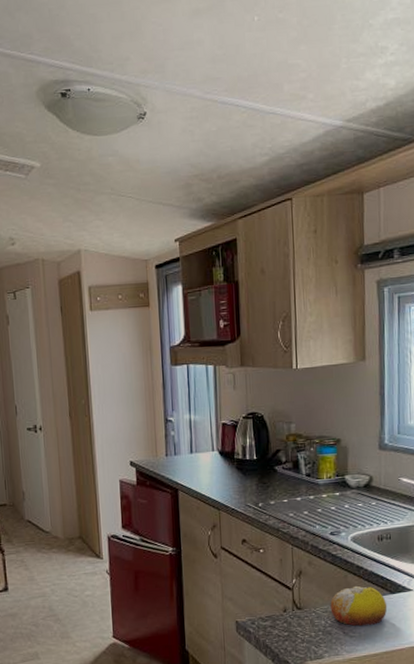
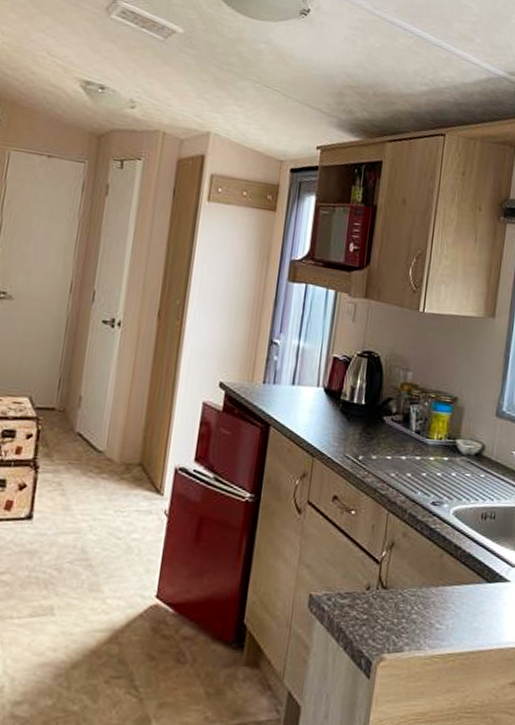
fruit: present [330,585,387,627] -> none [419,568,481,618]

